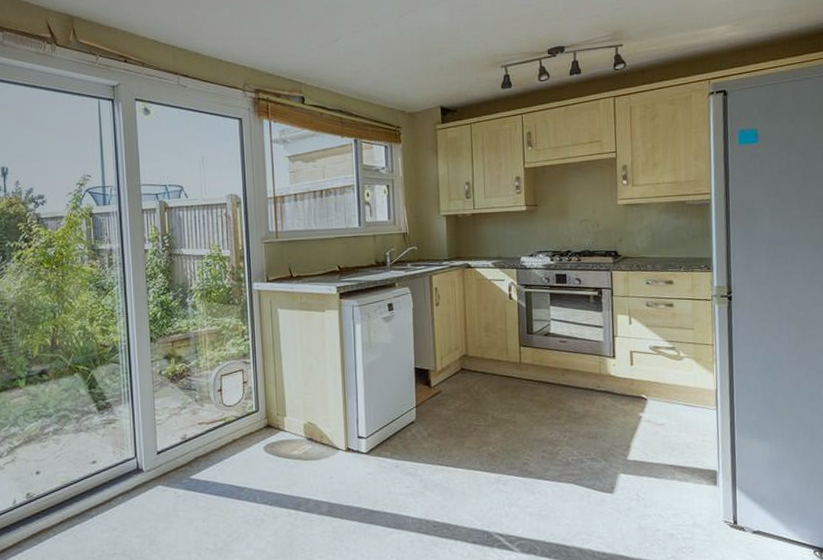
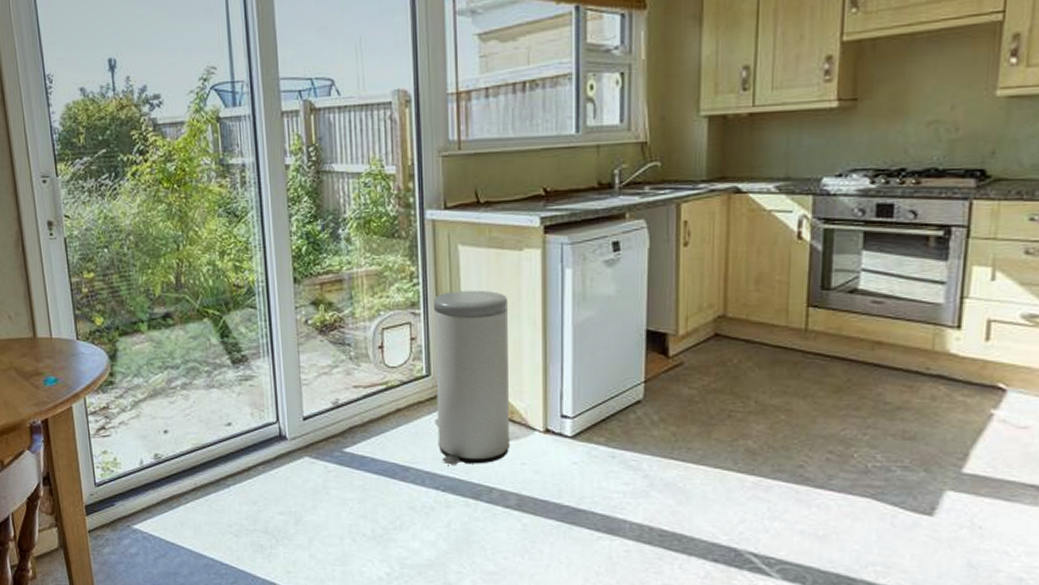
pedal bin: none [260,342,321,483] -> present [434,290,509,465]

